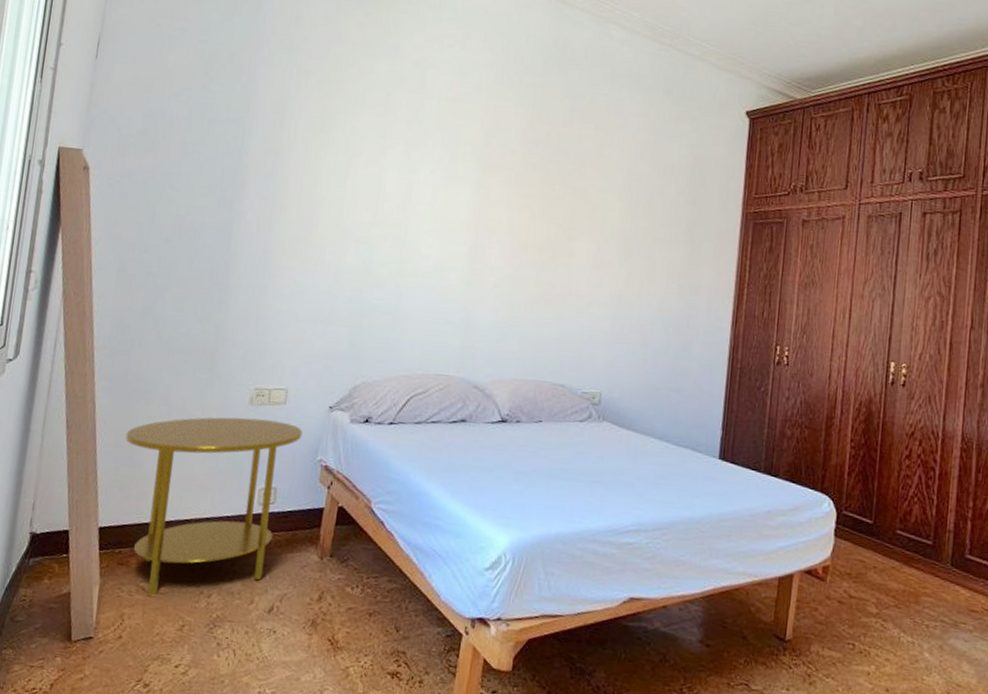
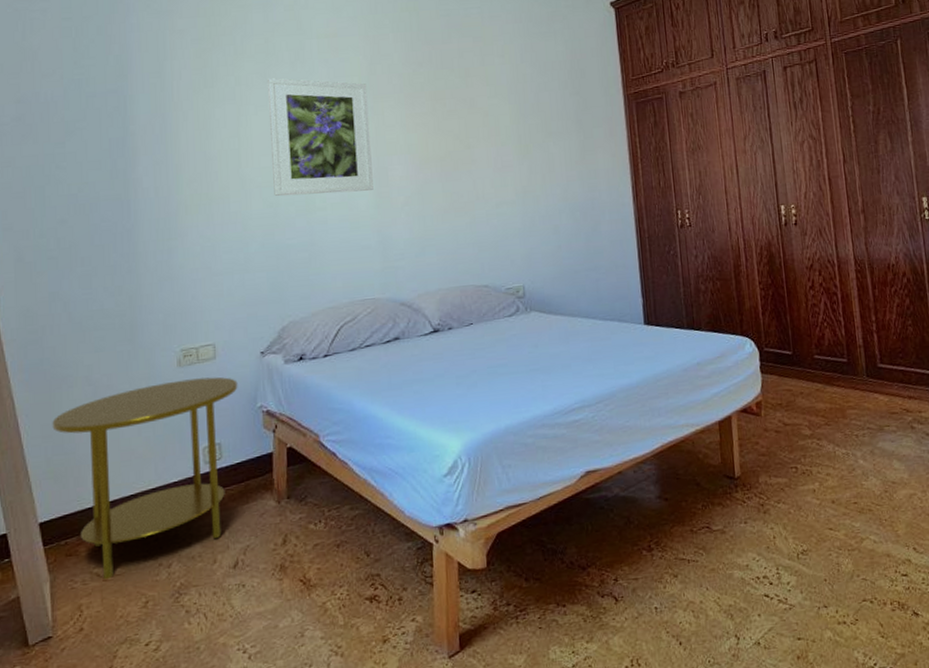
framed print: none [369,133,479,265] -> present [267,78,374,196]

